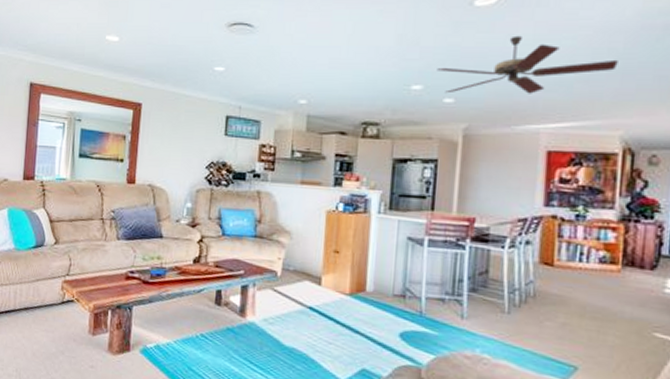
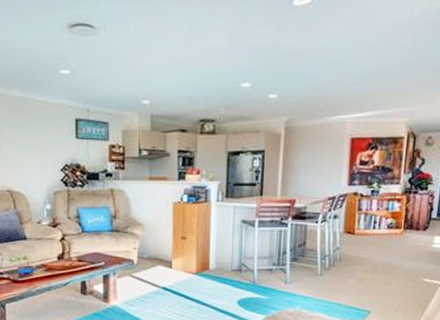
ceiling fan: present [436,35,618,94] -> none [262,33,407,90]

